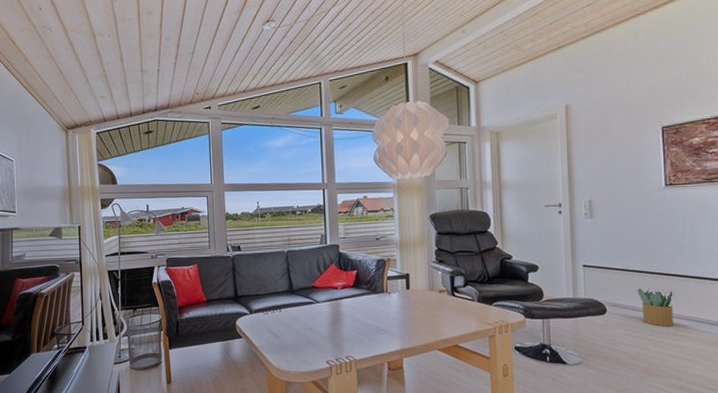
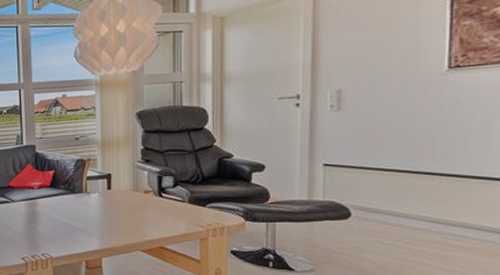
potted plant: present [637,287,675,327] -> none [394,189,449,235]

